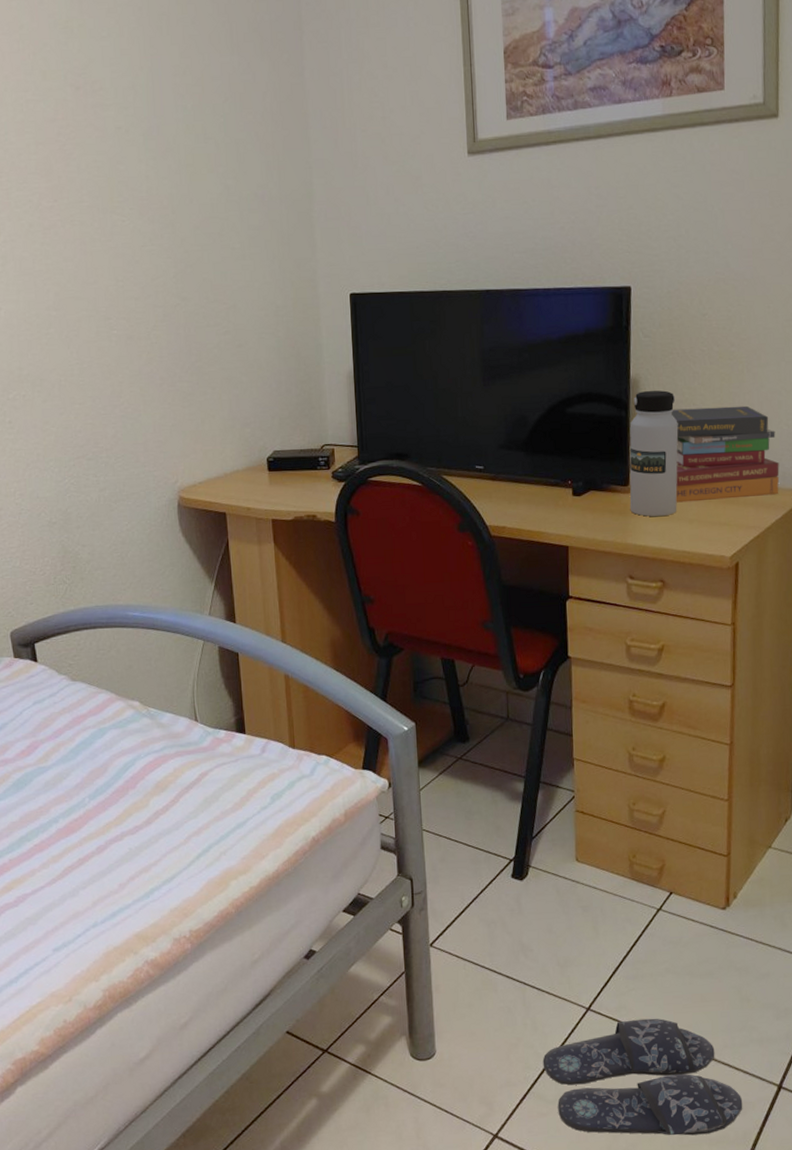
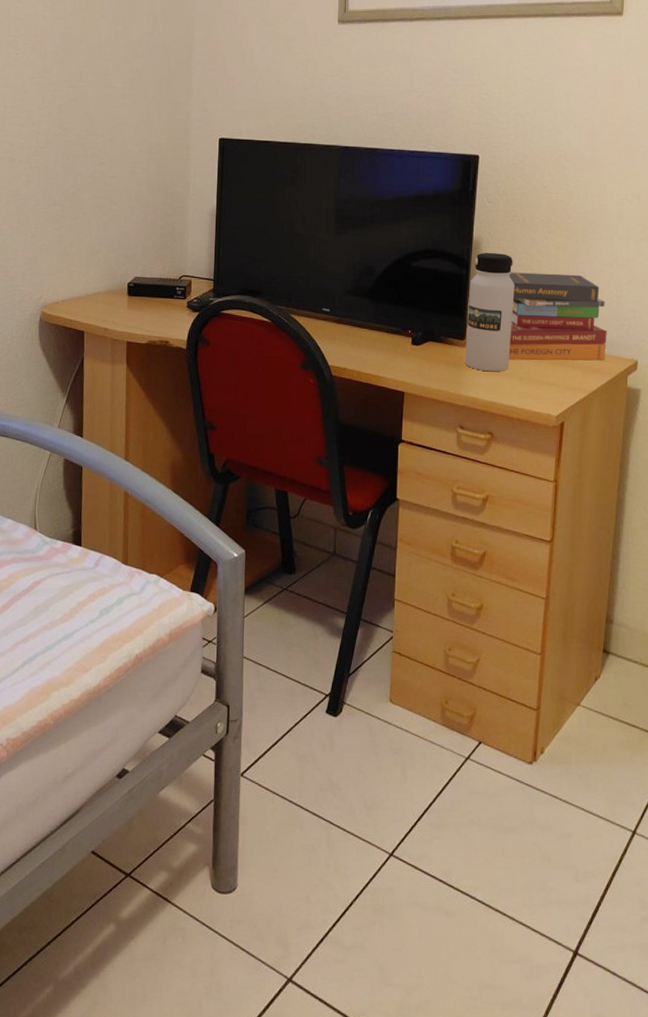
slippers: present [542,1018,743,1136] -> none [342,869,538,997]

